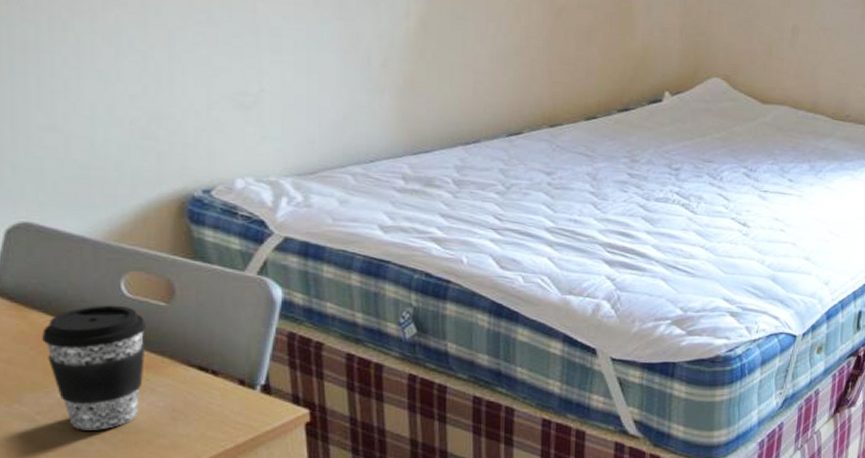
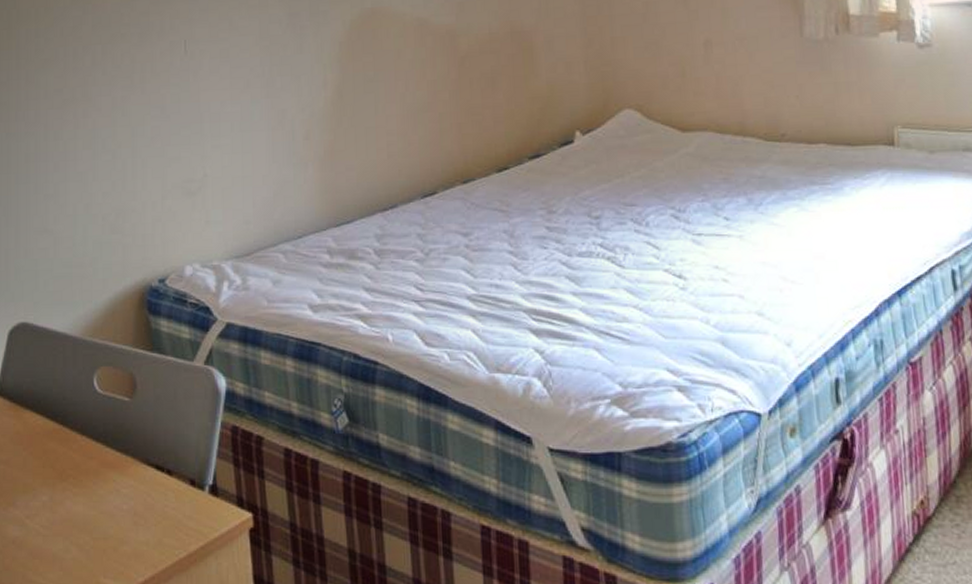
coffee cup: present [42,305,147,430] -> none [33,402,114,536]

